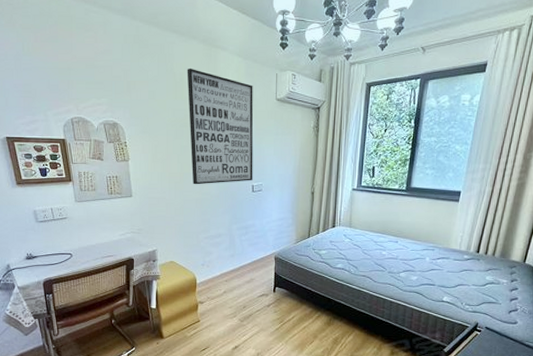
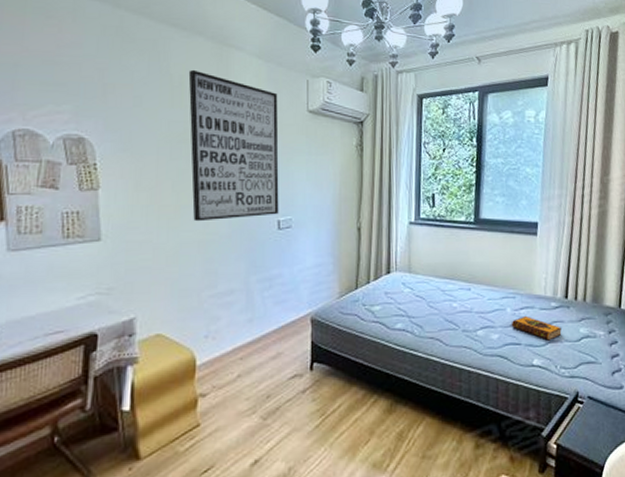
hardback book: none [428,264,470,284] -> present [511,315,562,341]

